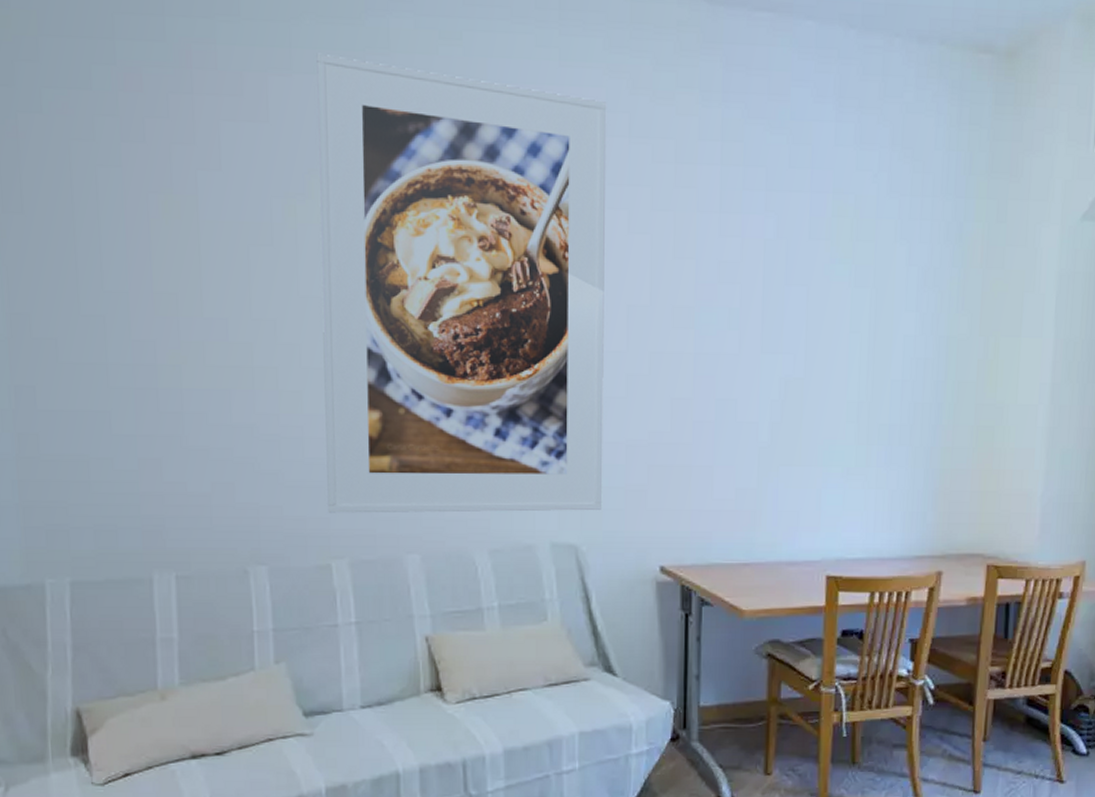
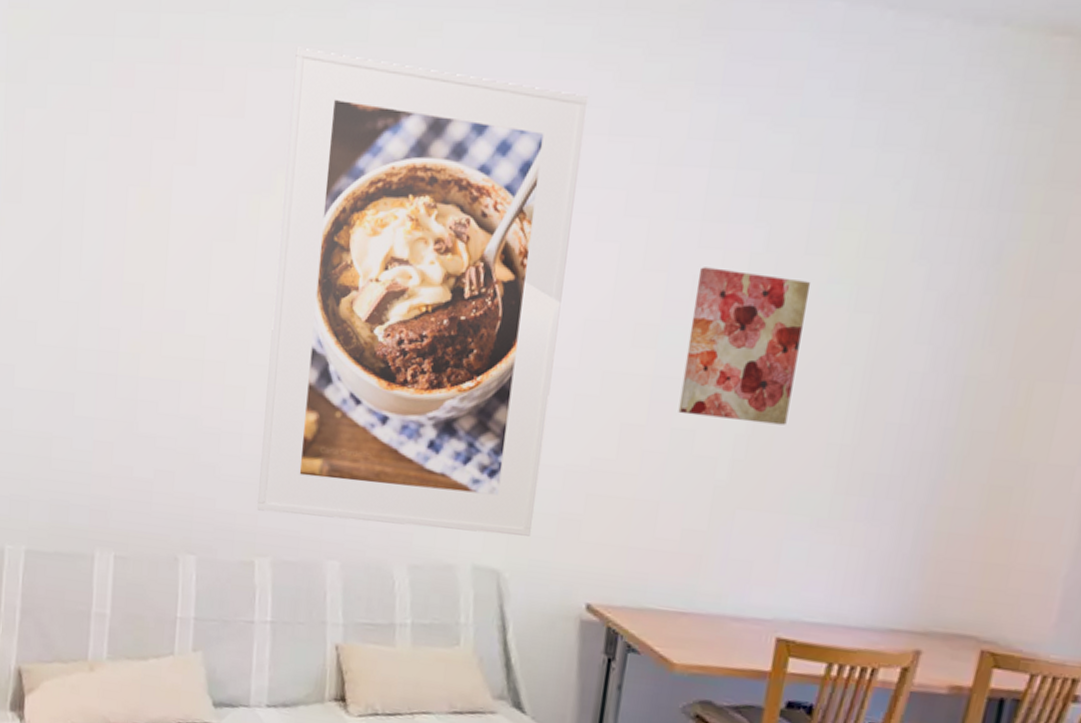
wall art: none [720,253,817,389] -> present [678,267,811,425]

